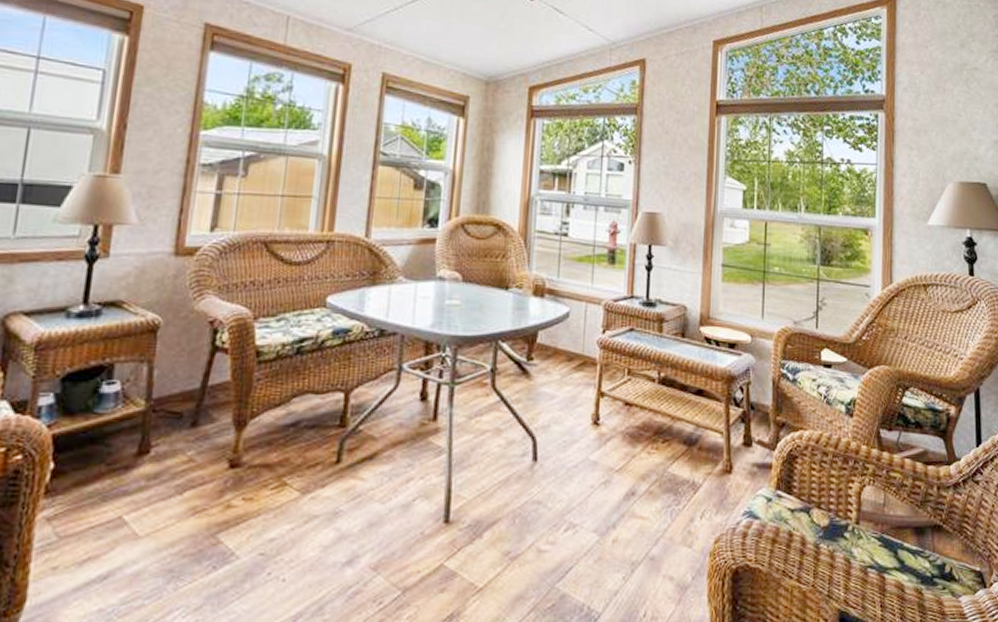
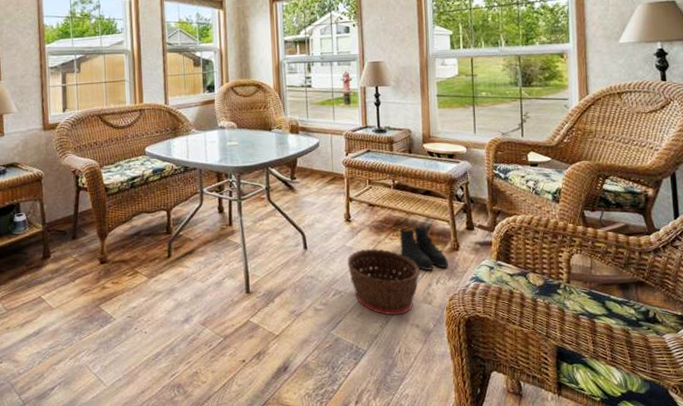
basket: none [588,464,680,562] -> present [347,248,419,315]
boots: none [659,438,718,499] -> present [399,227,448,270]

